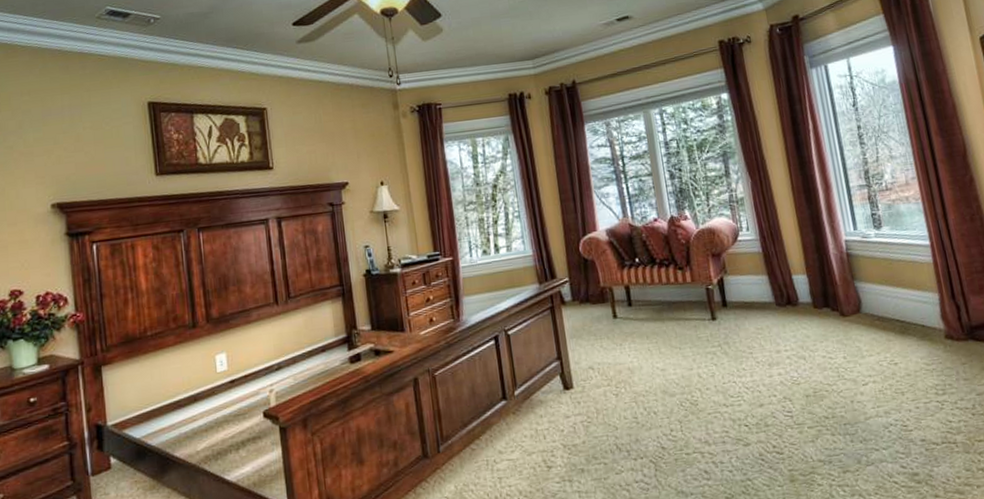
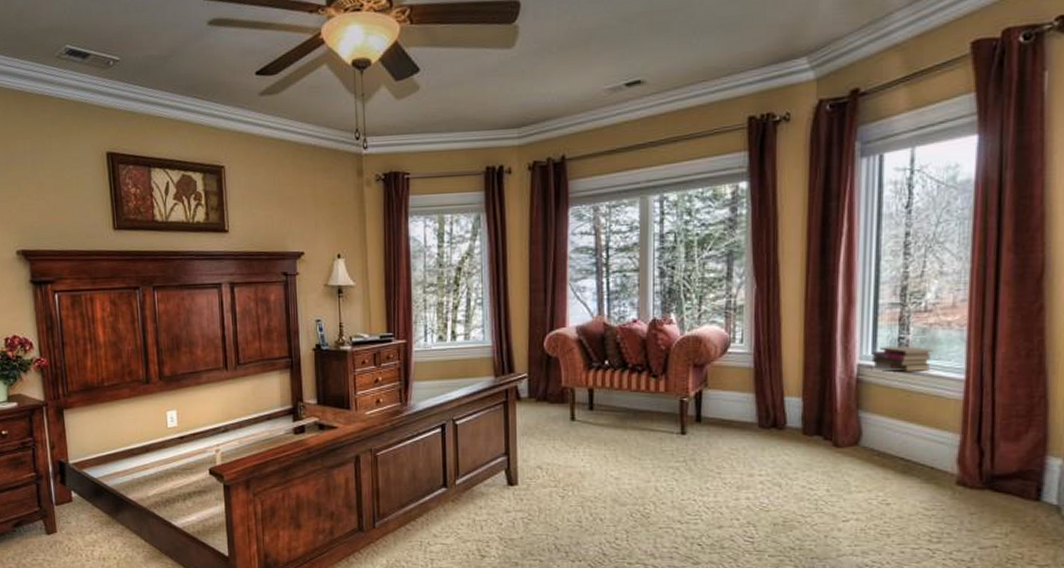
books: none [854,220,901,244] -> present [871,346,934,373]

